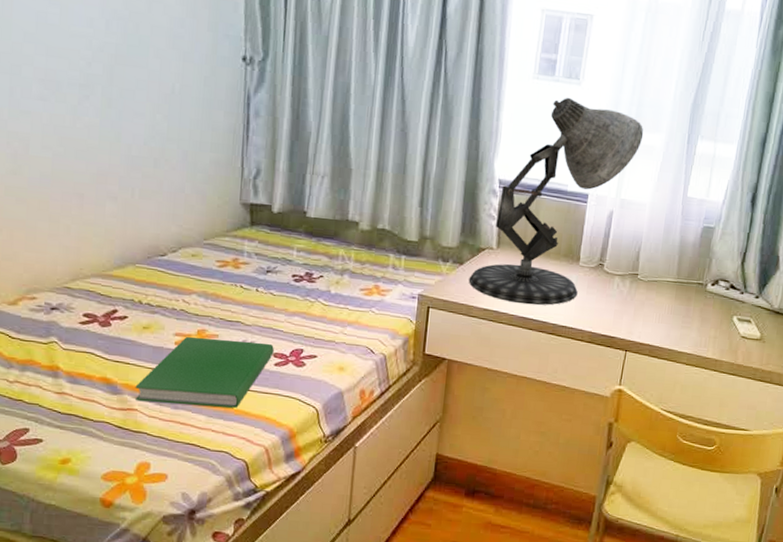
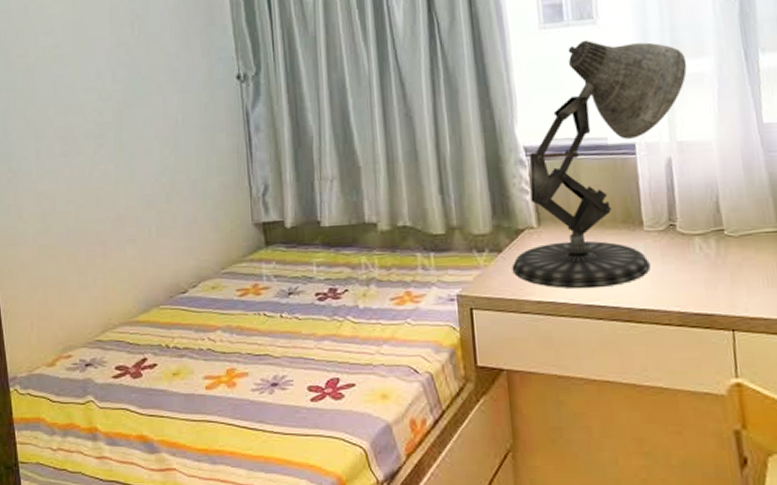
hardcover book: present [135,337,274,408] -> none [171,375,308,458]

